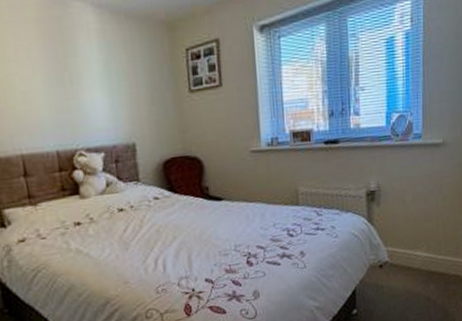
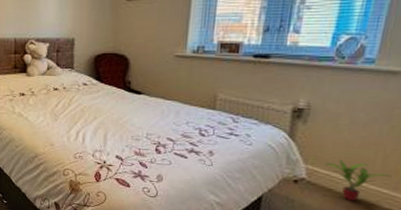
potted plant: none [401,235,452,275] -> present [325,159,392,202]

